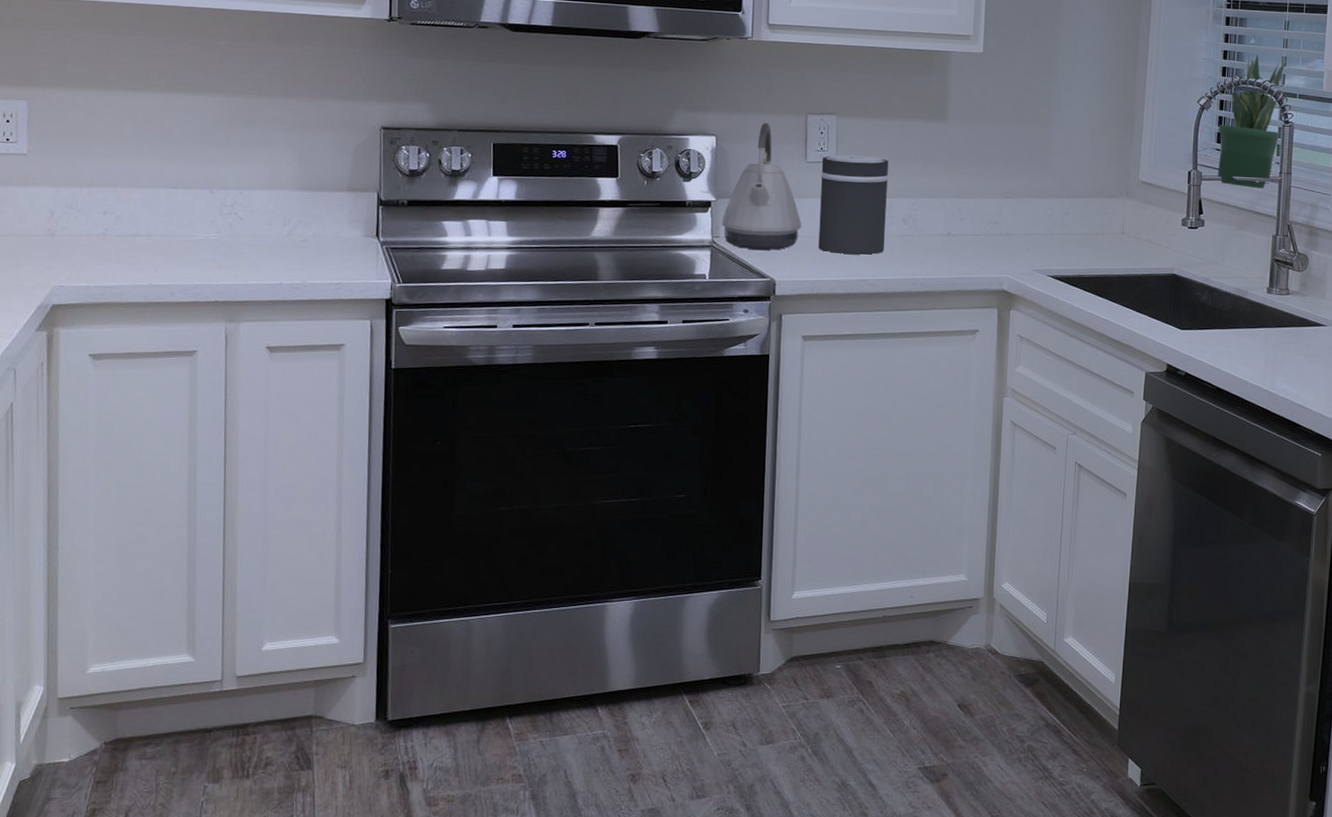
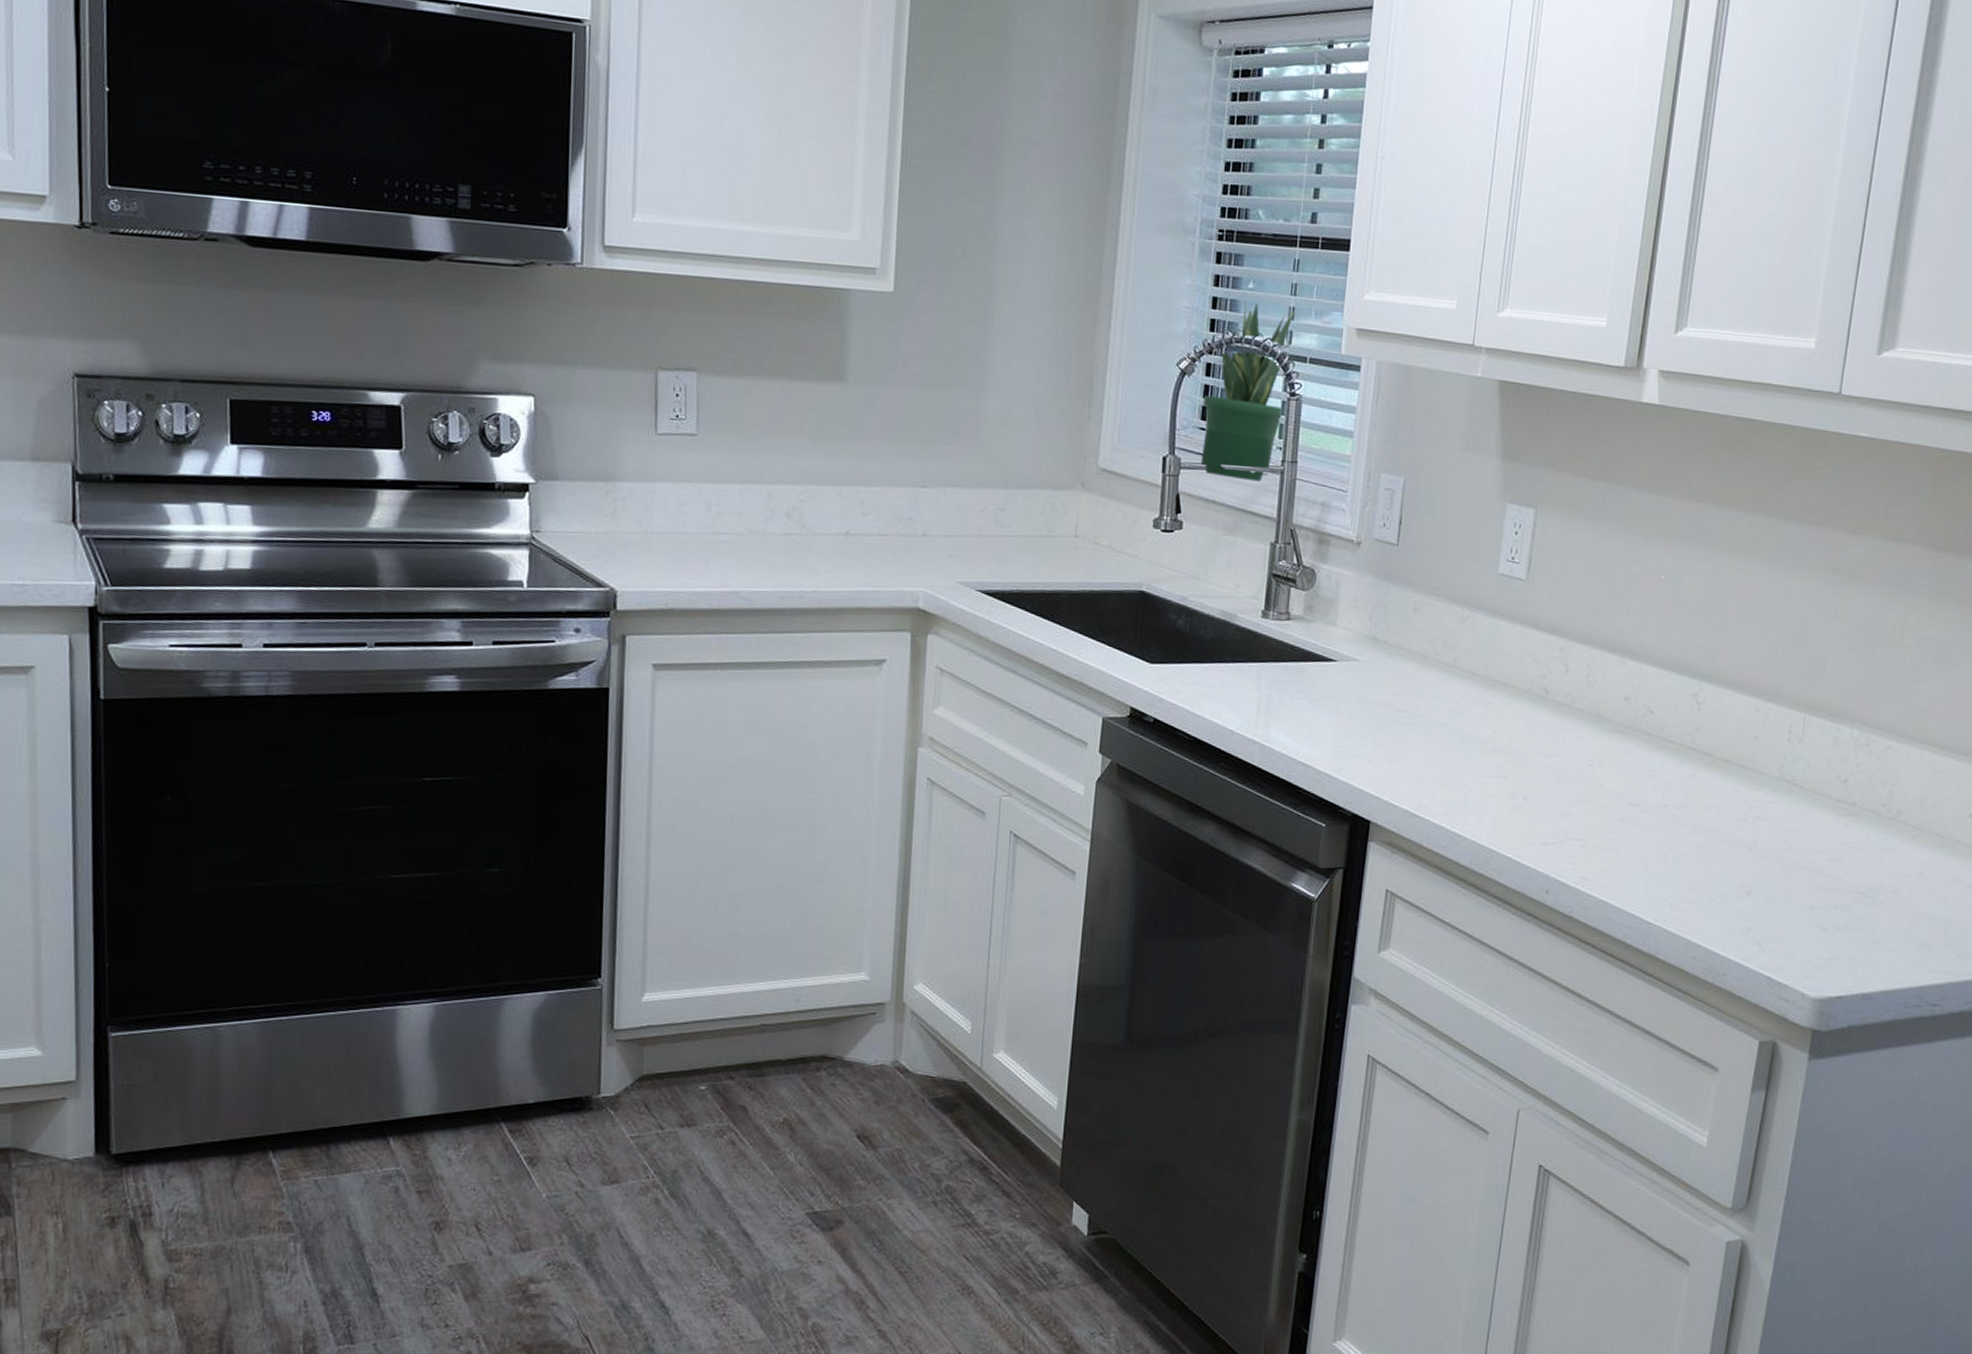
kettle: present [721,122,801,250] -> none [543,379,651,551]
cylinder: present [818,154,889,255] -> none [673,424,767,559]

